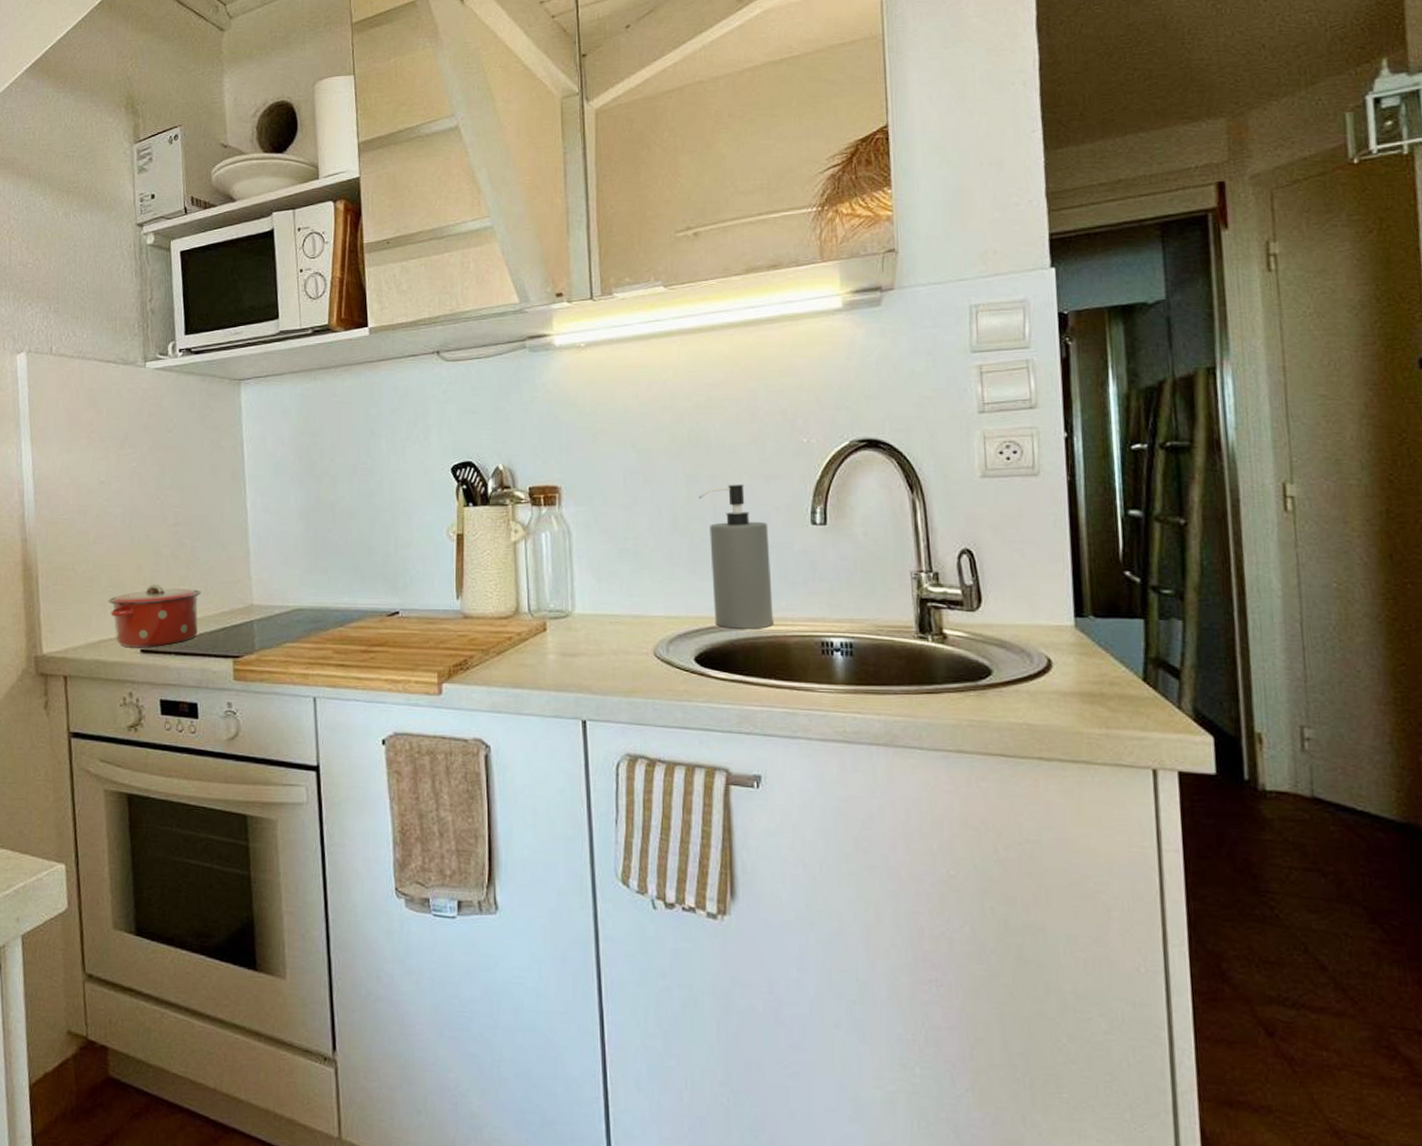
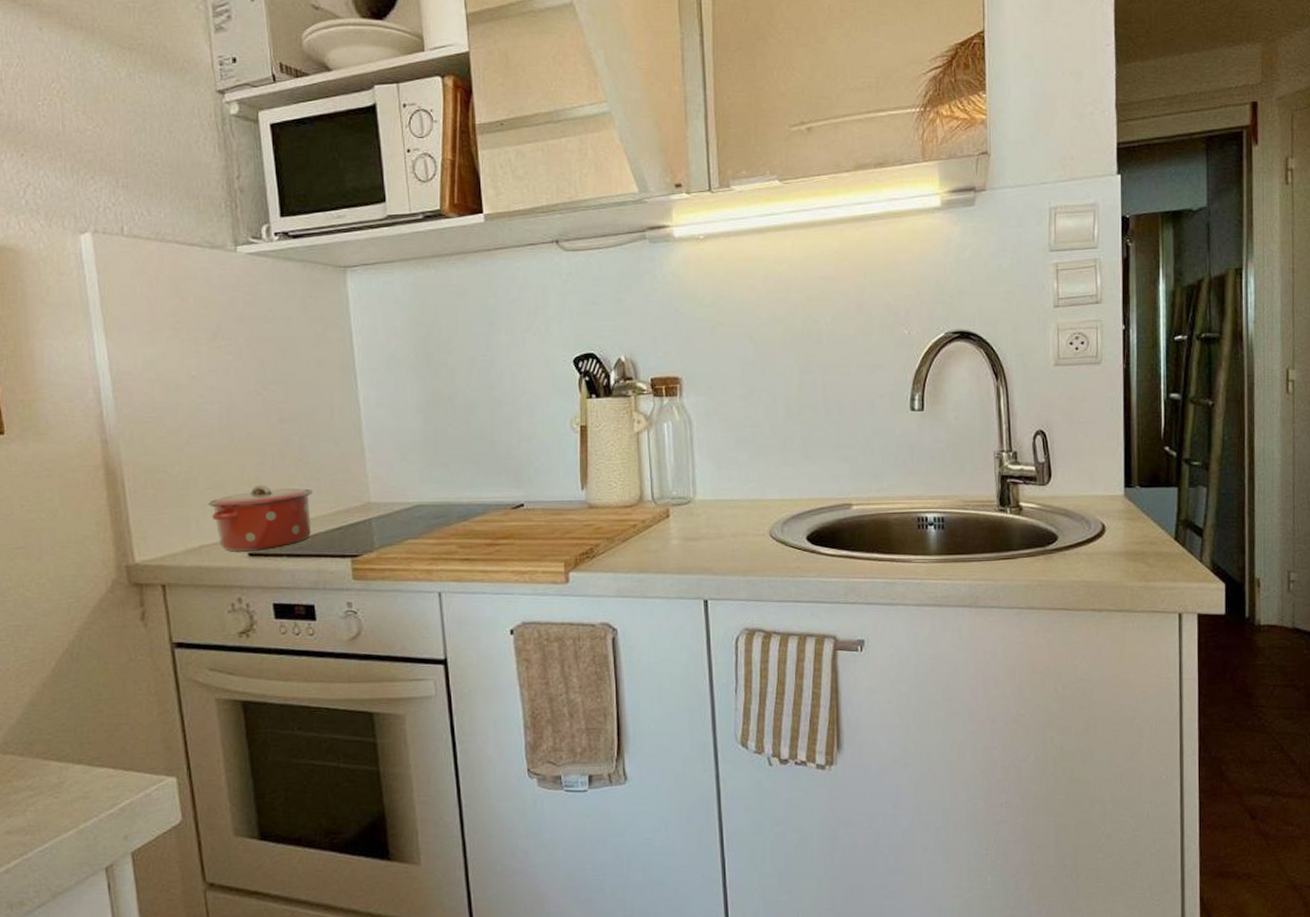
soap dispenser: present [698,484,773,630] -> none [810,373,876,510]

